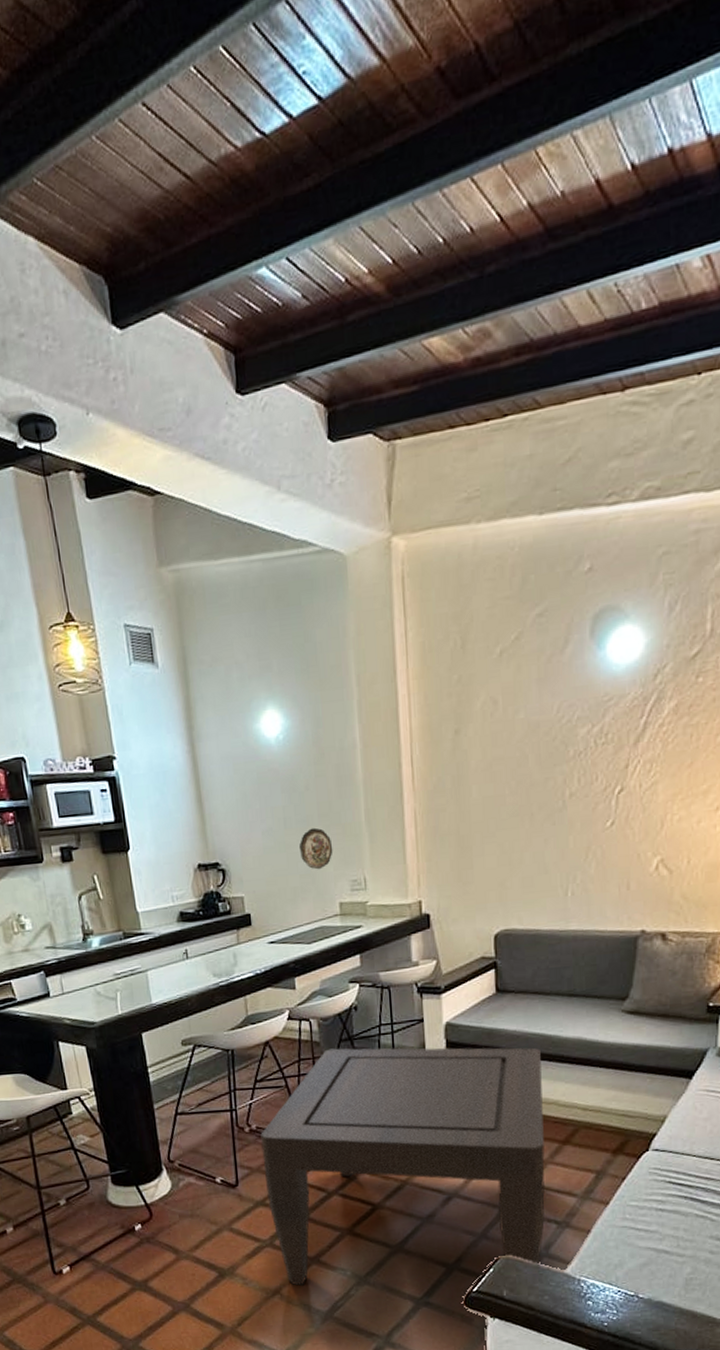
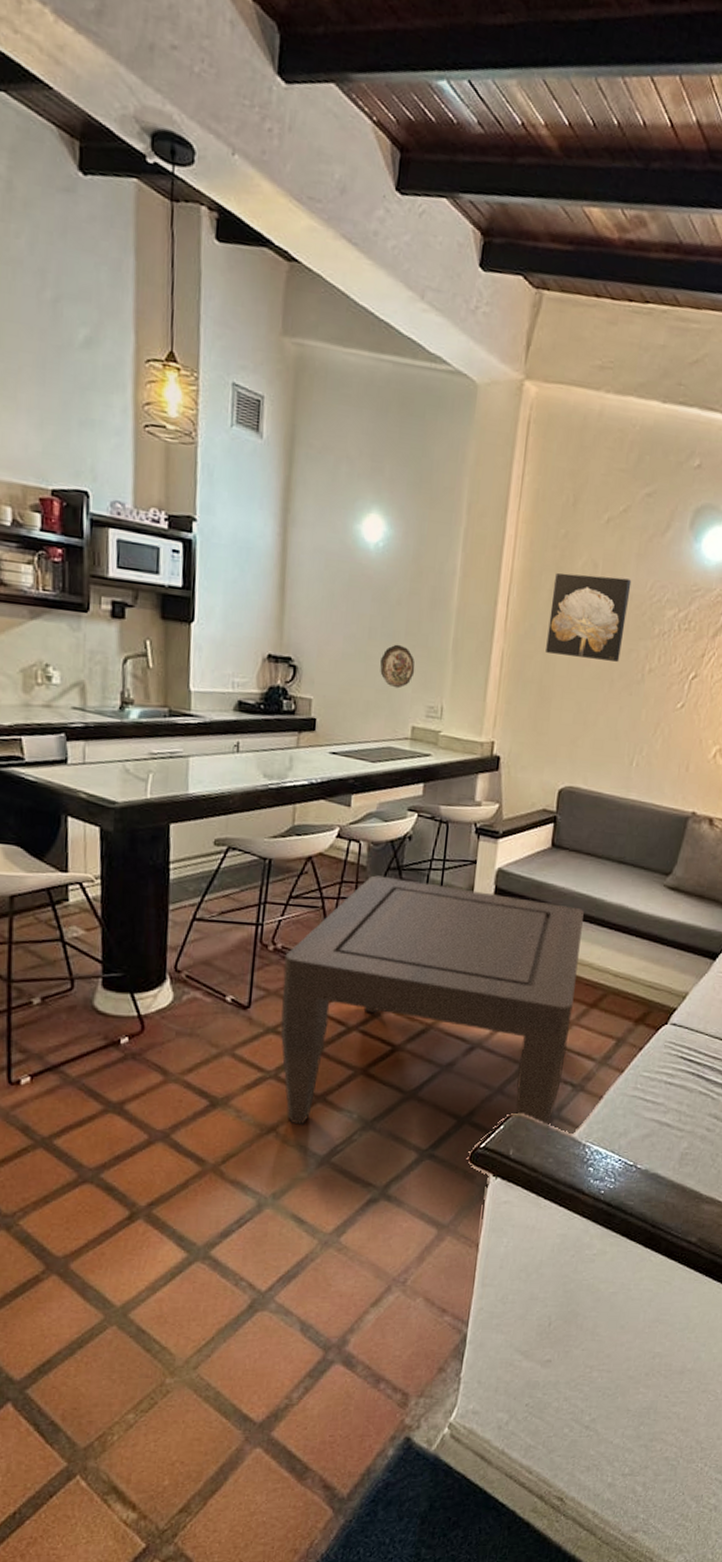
wall art: none [455,707,537,802] -> present [546,573,632,662]

